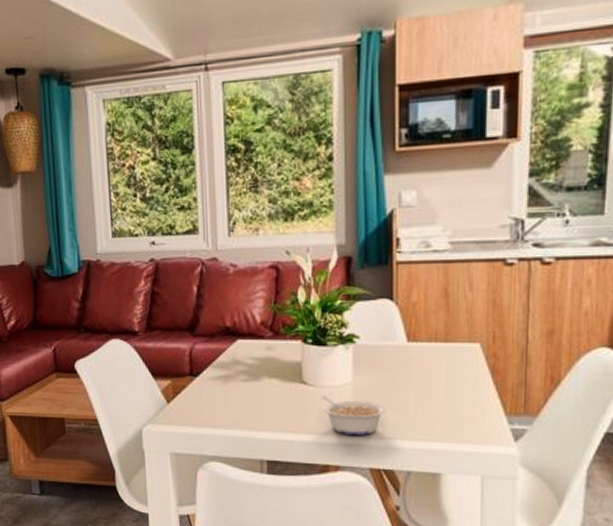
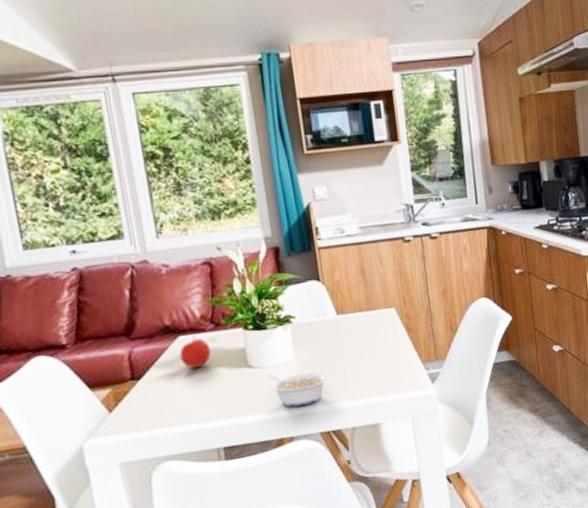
fruit: none [236,341,267,375] -> present [179,336,212,369]

